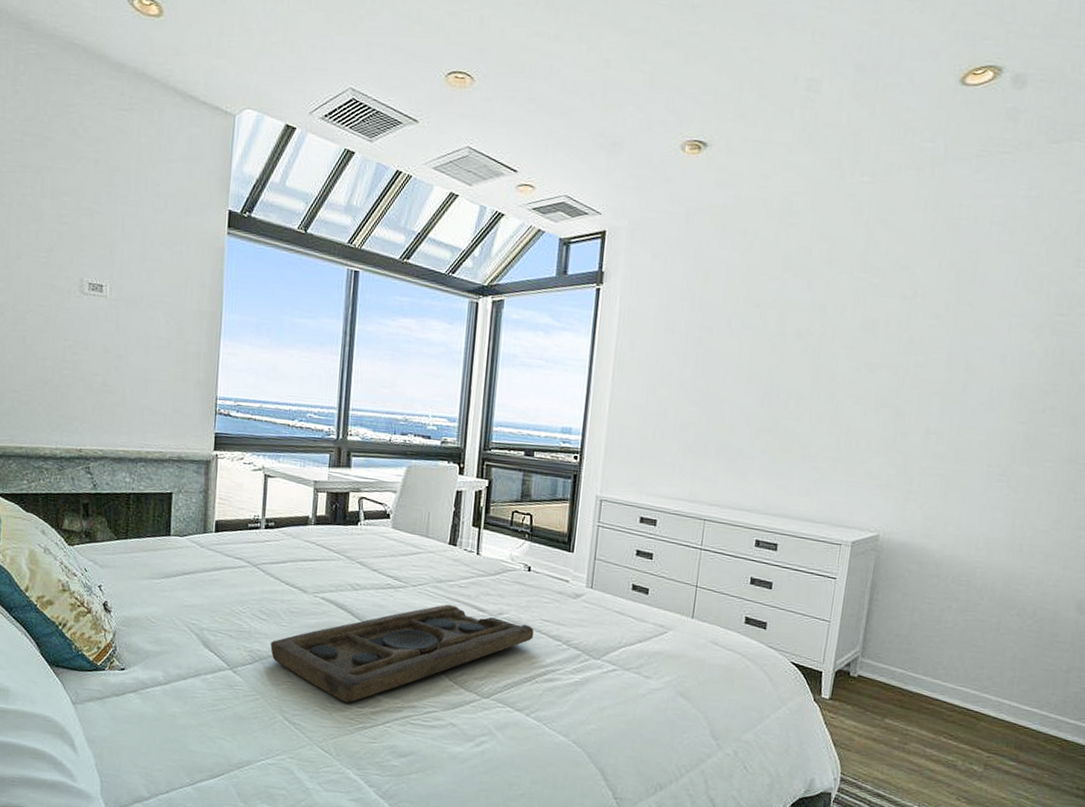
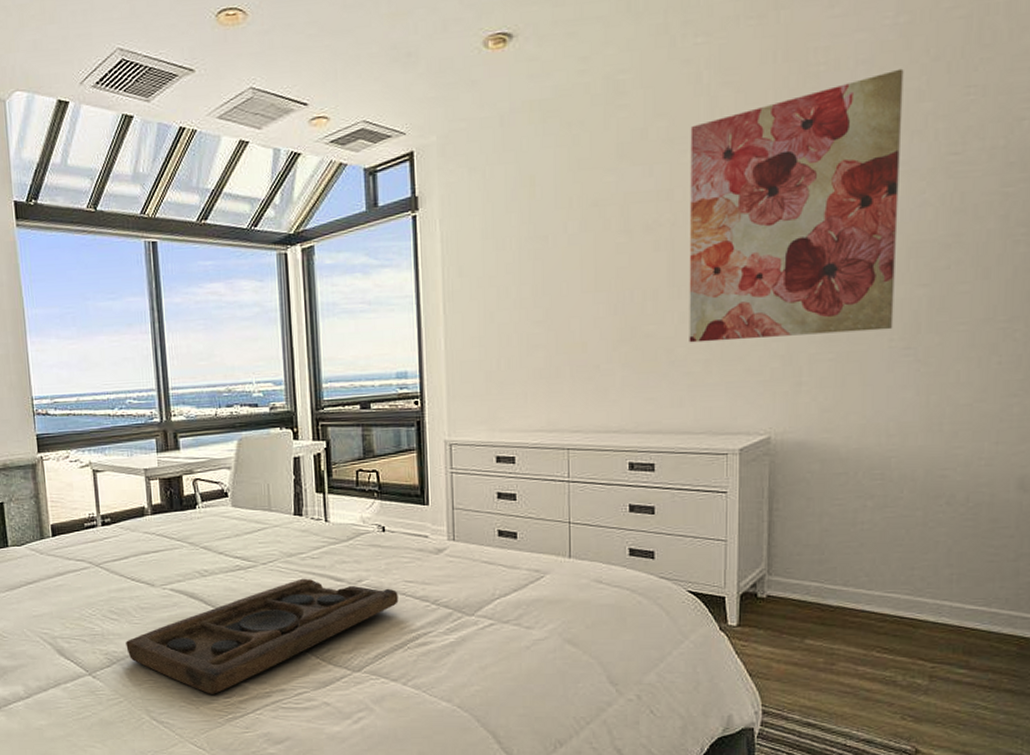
wall art: none [821,235,1029,457] -> present [689,68,904,343]

